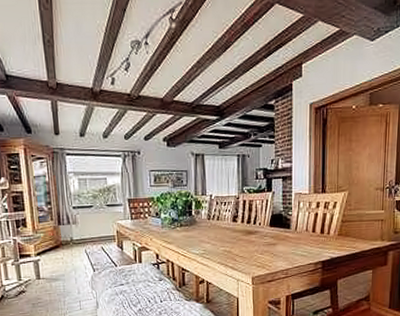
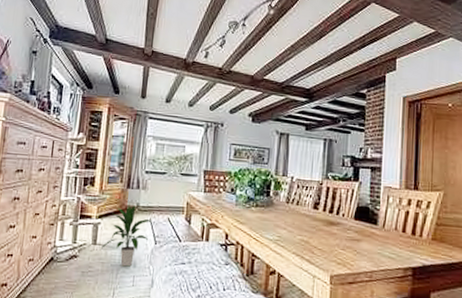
indoor plant: none [44,240,87,294] -> present [100,205,152,267]

